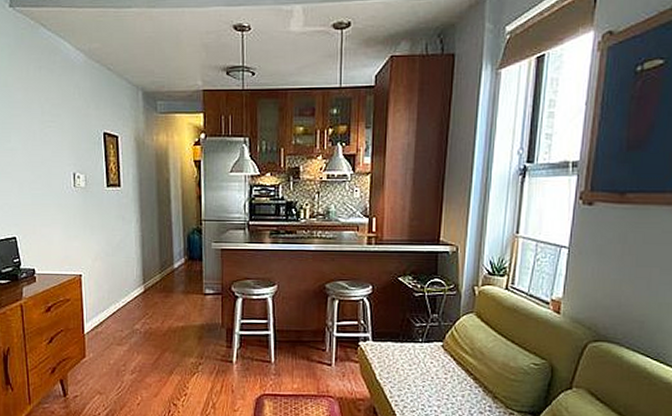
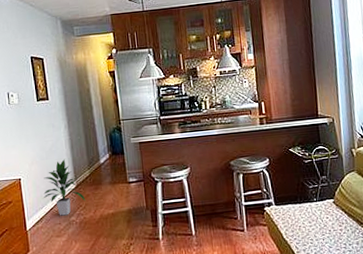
indoor plant: none [105,258,153,323] -> present [43,159,86,216]

